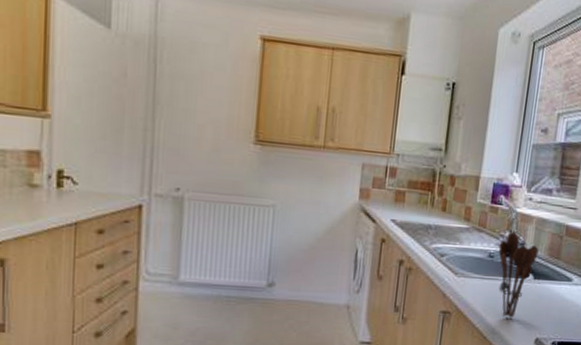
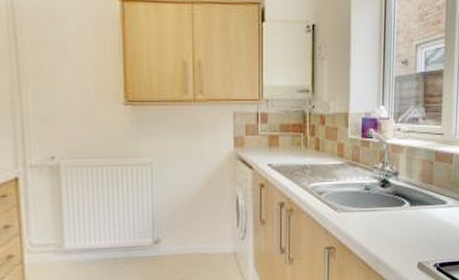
utensil holder: present [498,232,539,318] -> none [374,163,412,246]

